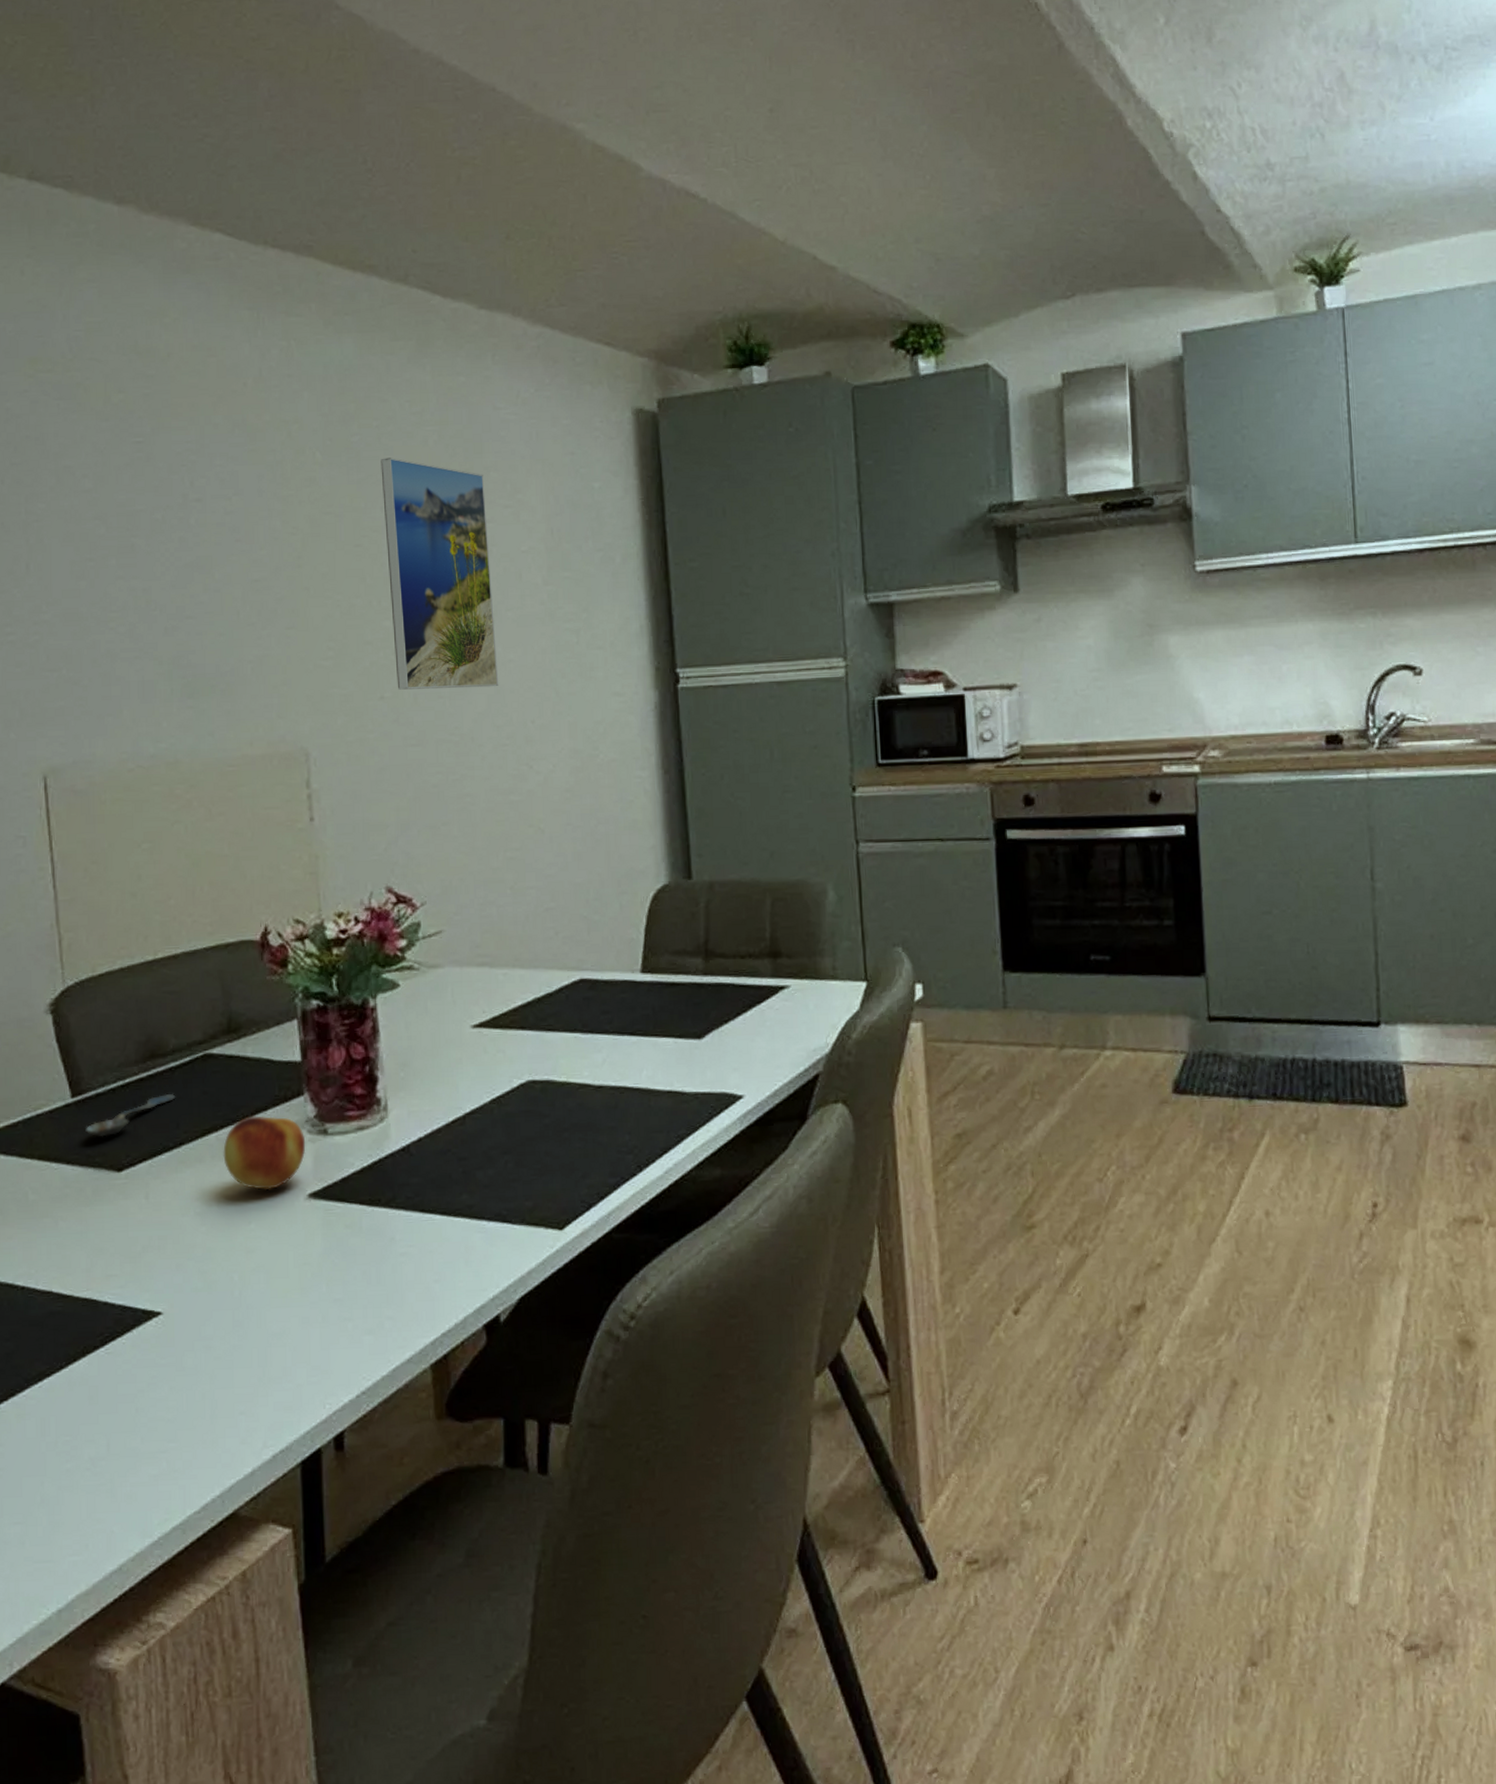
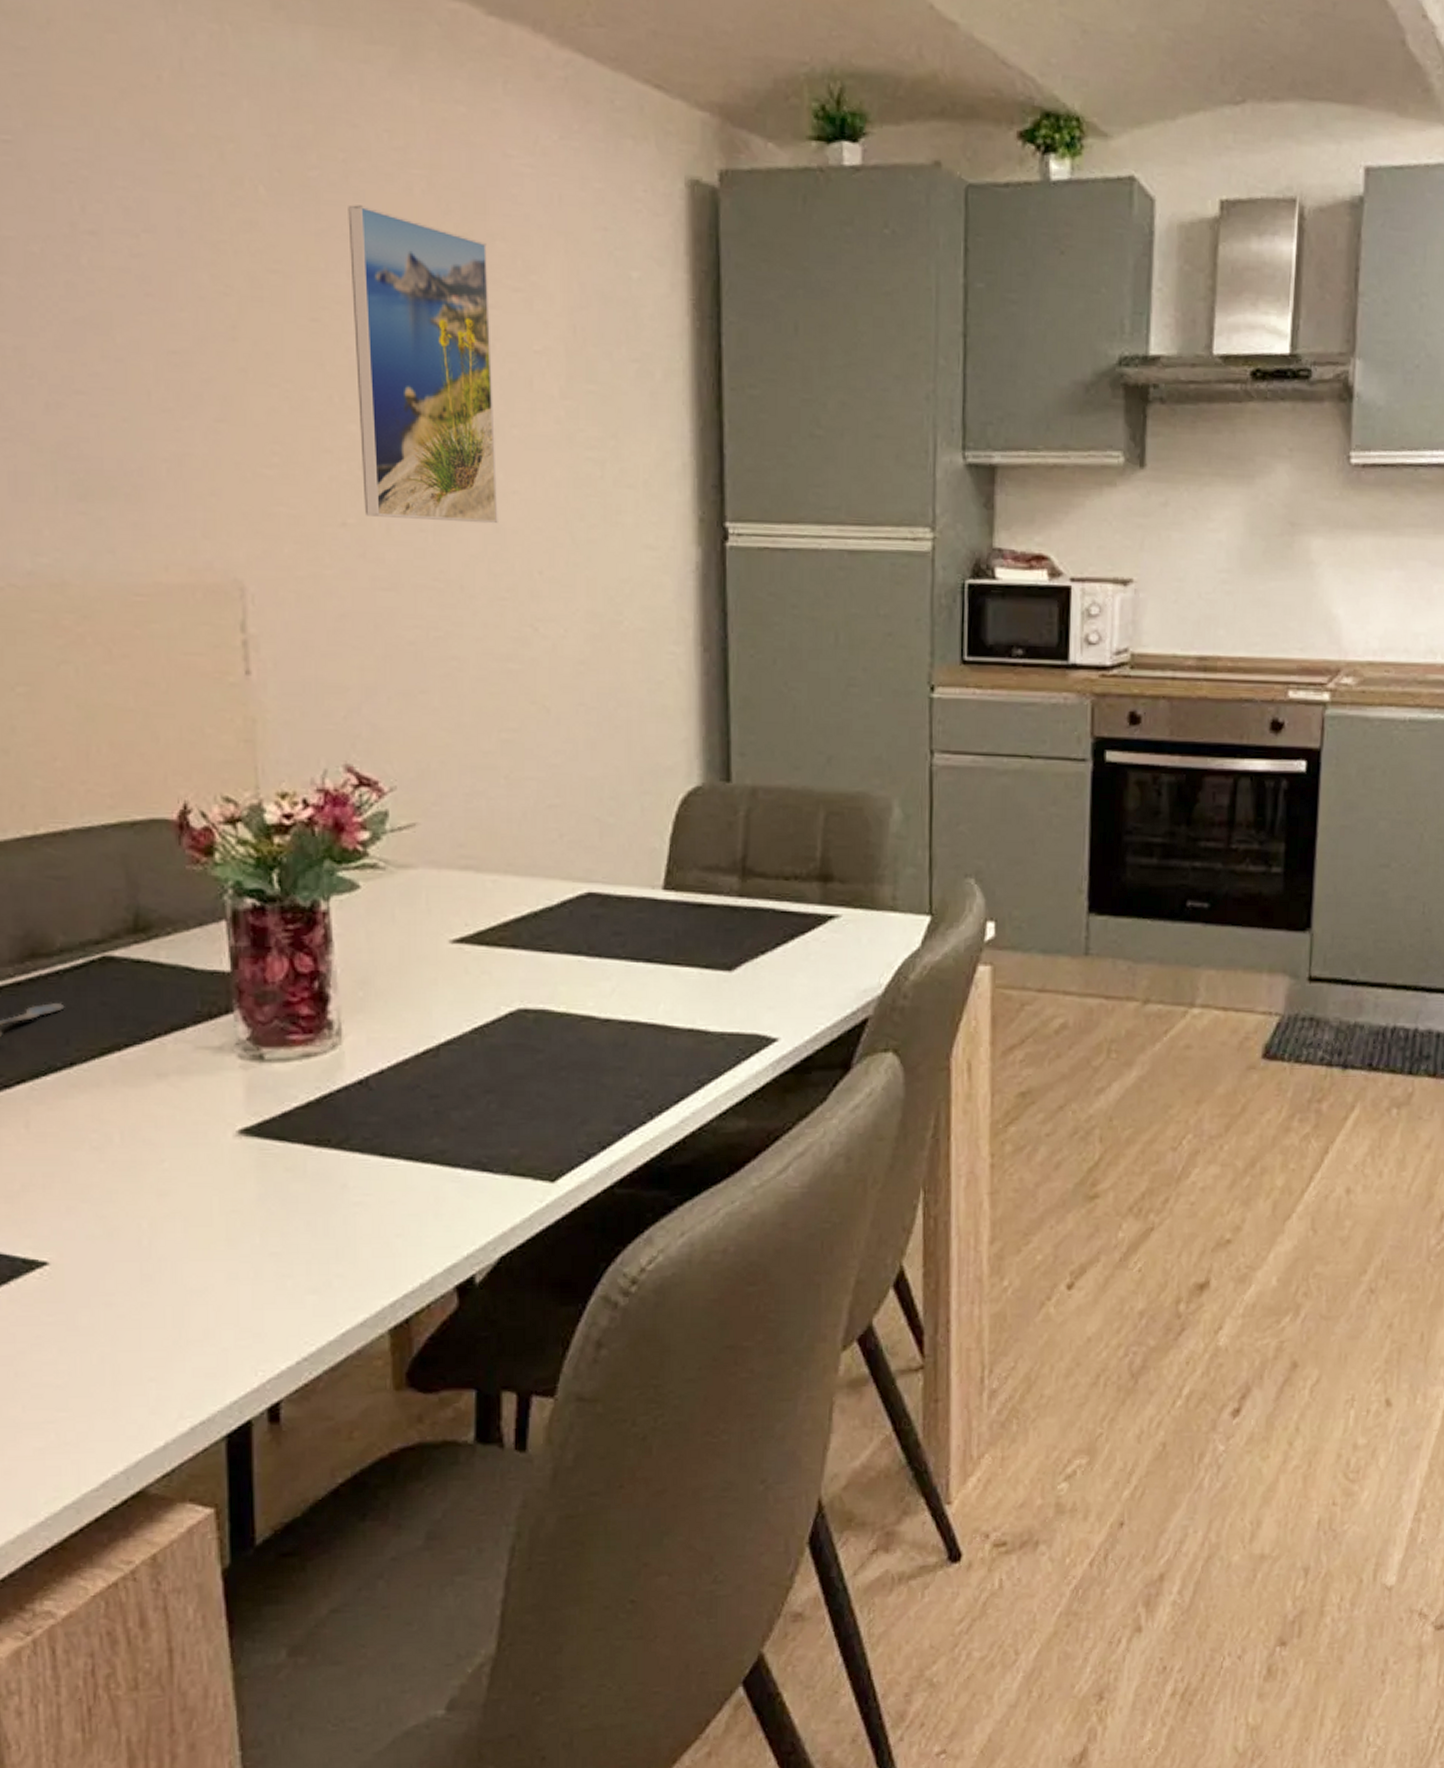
fruit: present [223,1116,306,1191] -> none [128,1034,236,1124]

